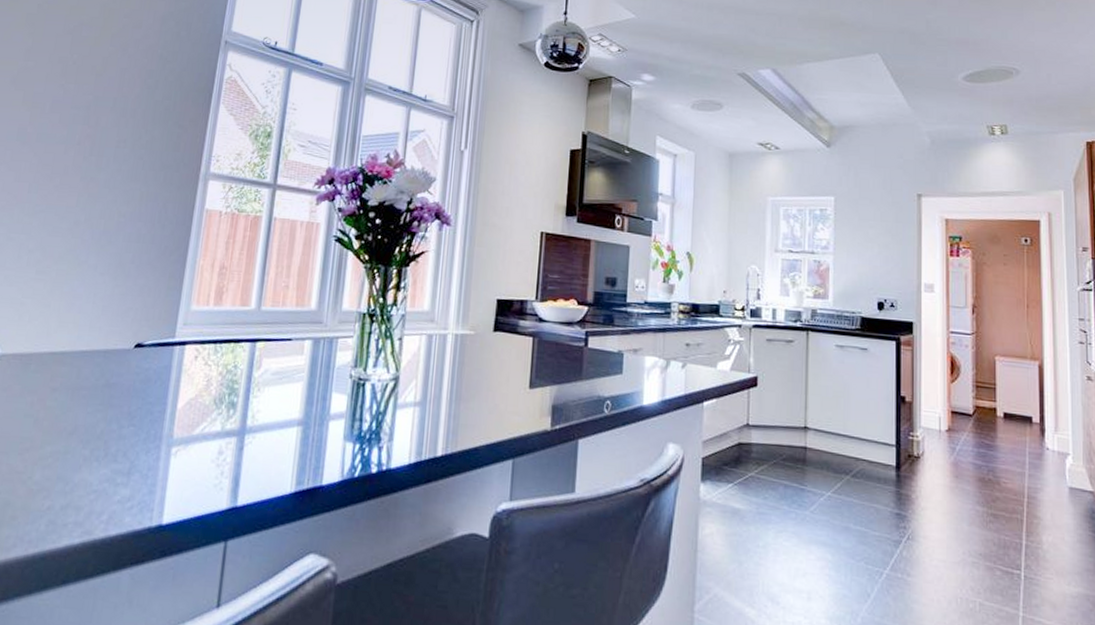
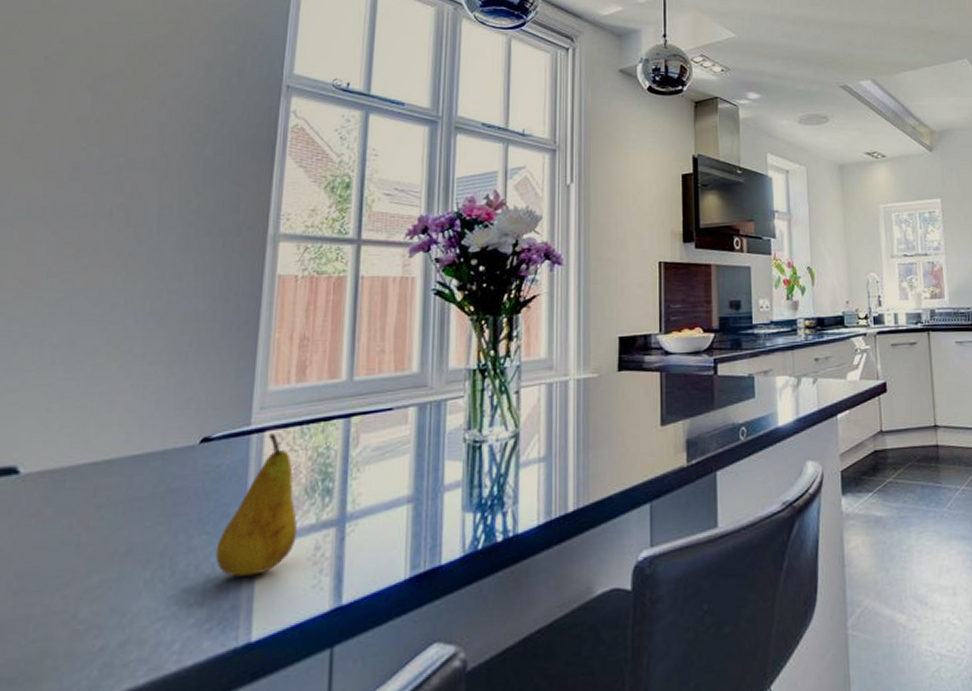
fruit: none [139,347,206,468] -> present [215,433,297,577]

